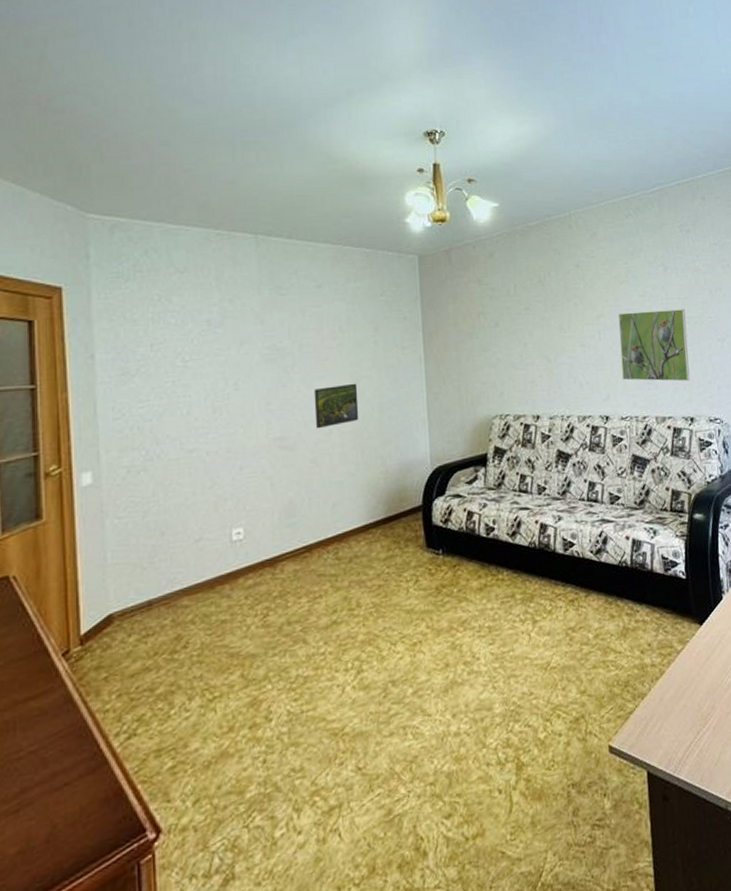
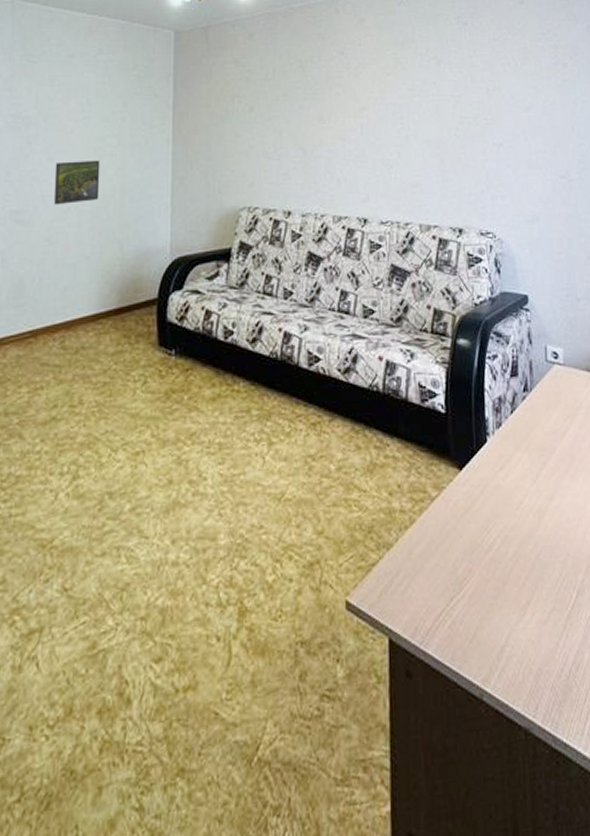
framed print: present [618,309,690,382] -> none [383,107,460,187]

